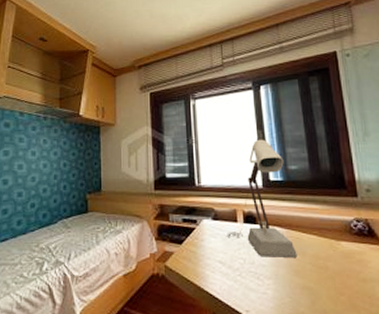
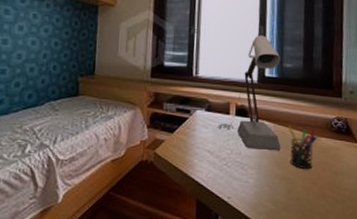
pen holder: none [301,231,337,278] -> present [287,126,317,170]

